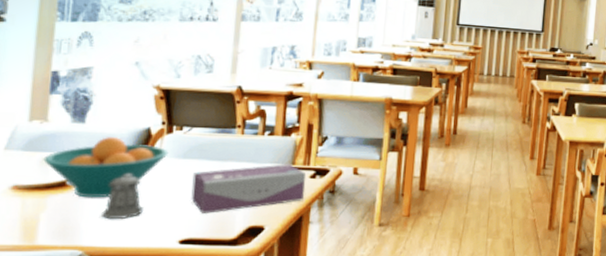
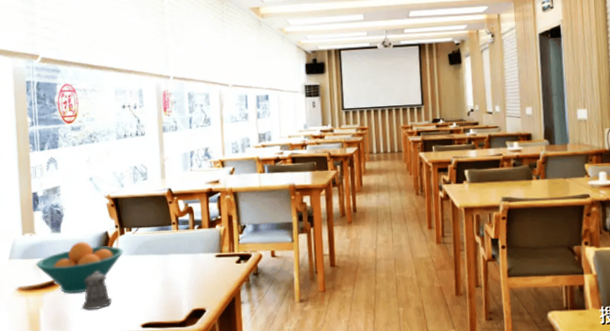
tissue box: present [191,164,307,215] -> none [144,252,234,301]

